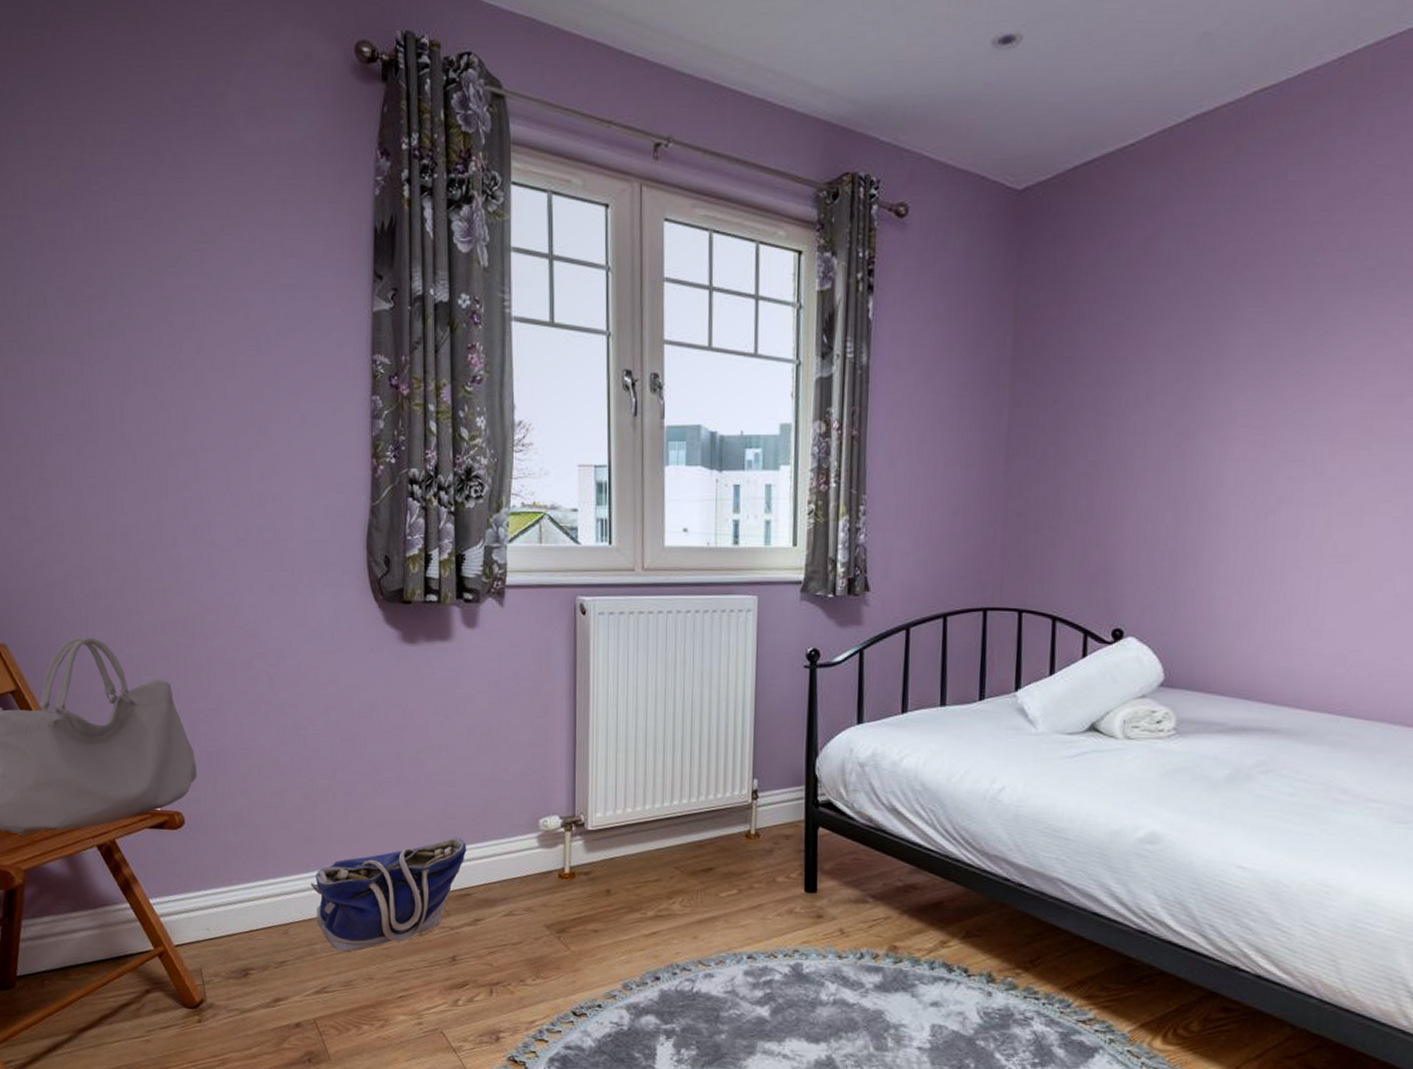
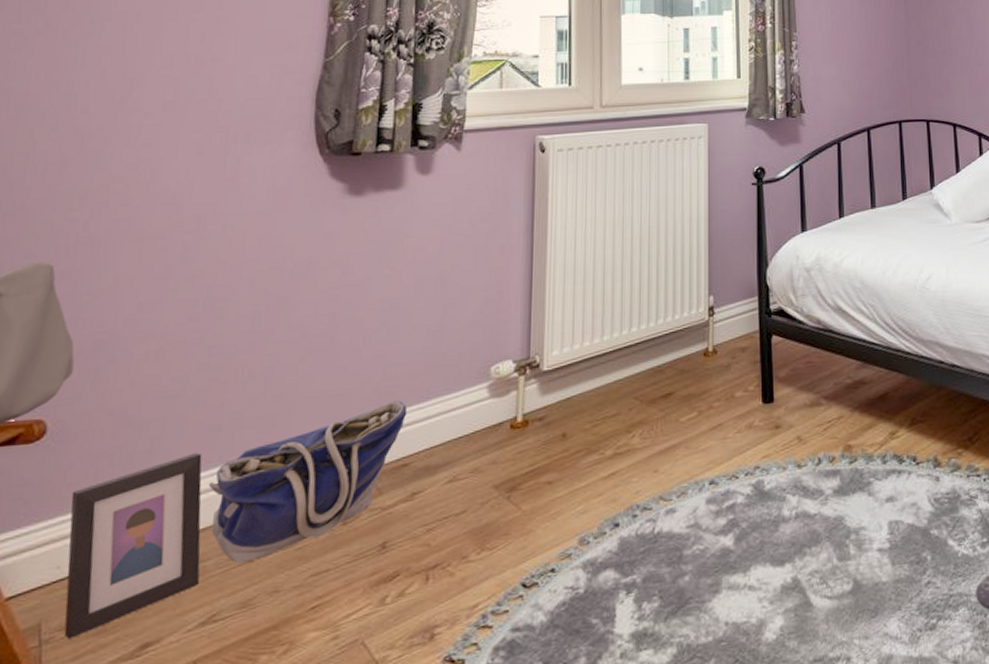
picture frame: none [210,856,312,984] -> present [64,452,202,639]

